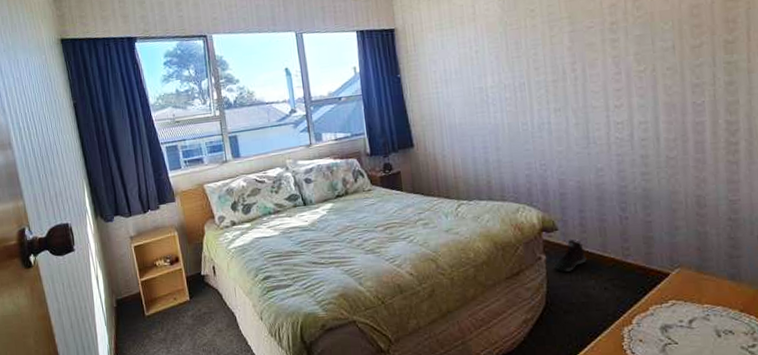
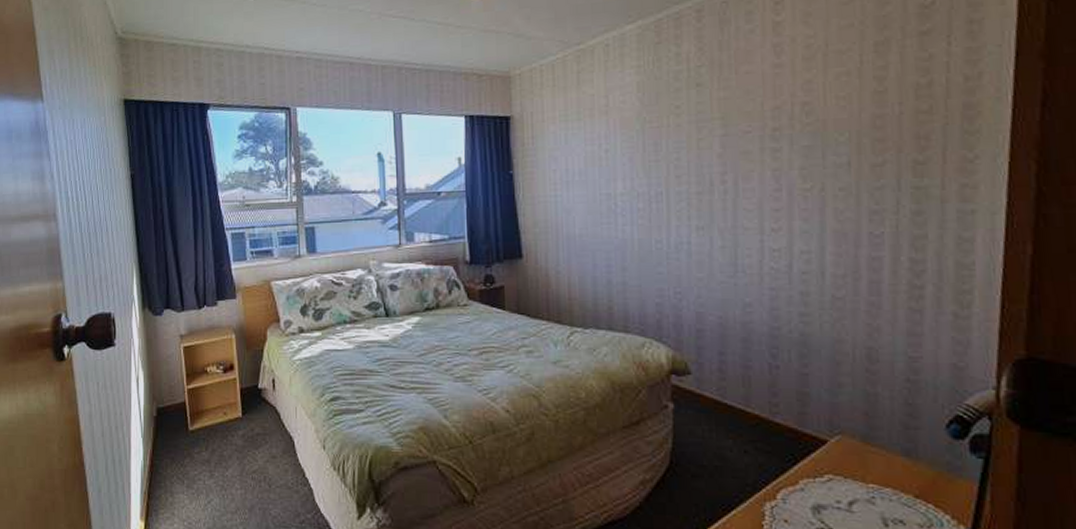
sneaker: present [554,239,587,272] -> none [683,386,725,426]

